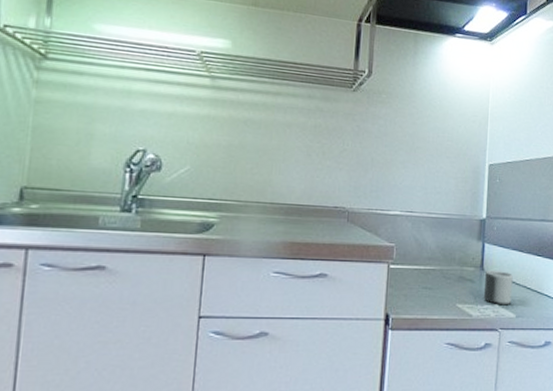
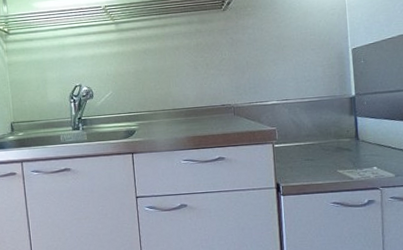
mug: present [483,270,513,306] -> none [360,138,389,168]

